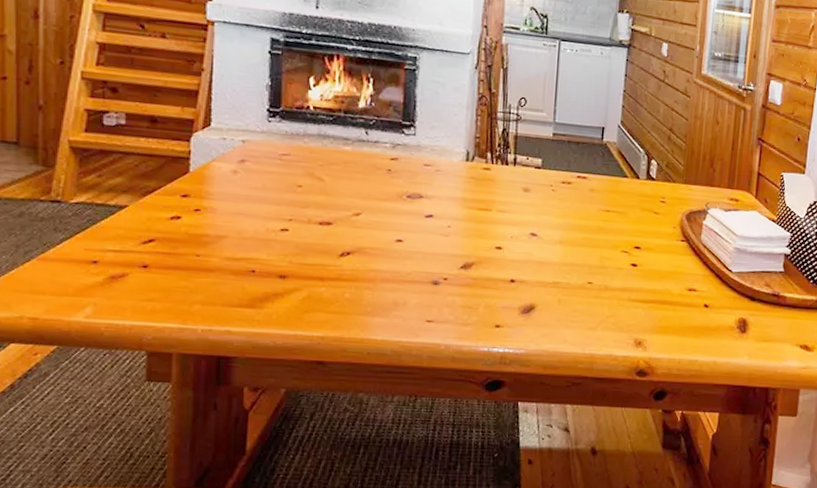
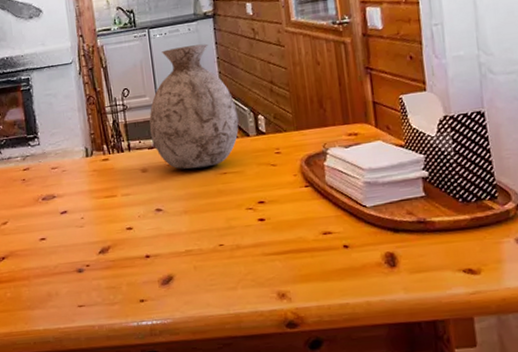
vase: none [540,67,633,201] -> present [149,43,239,169]

